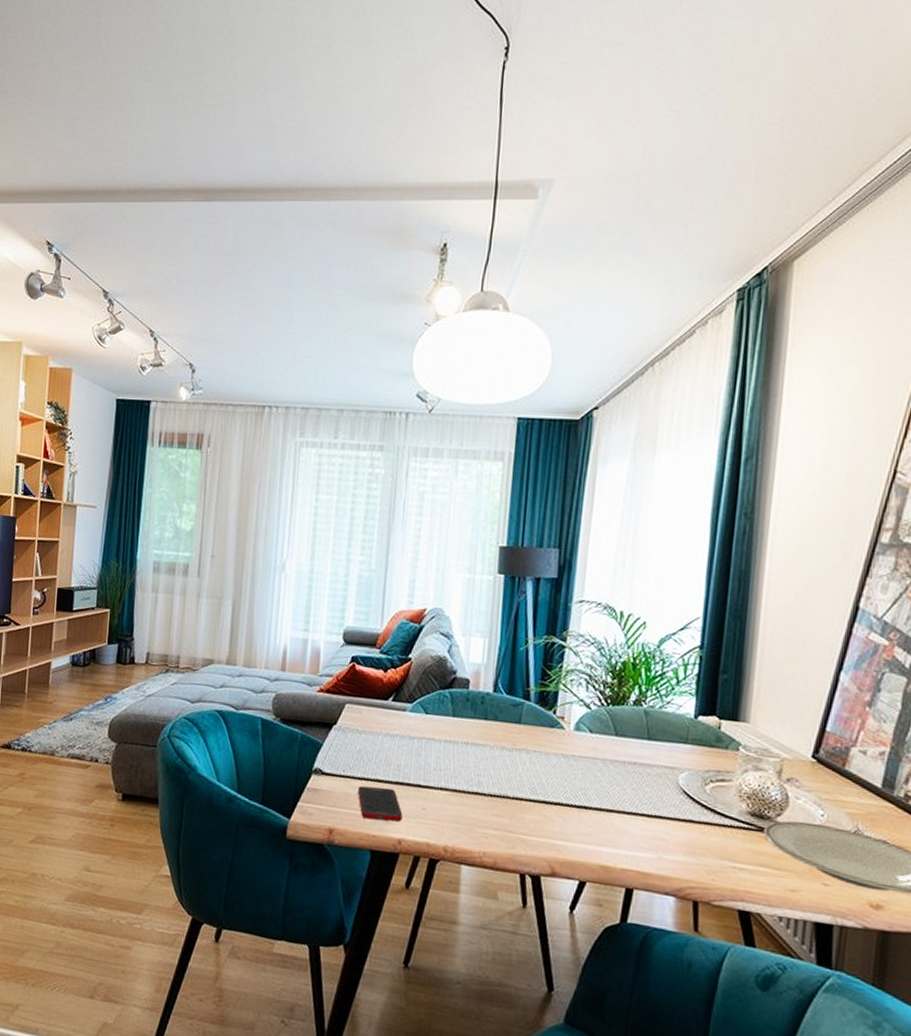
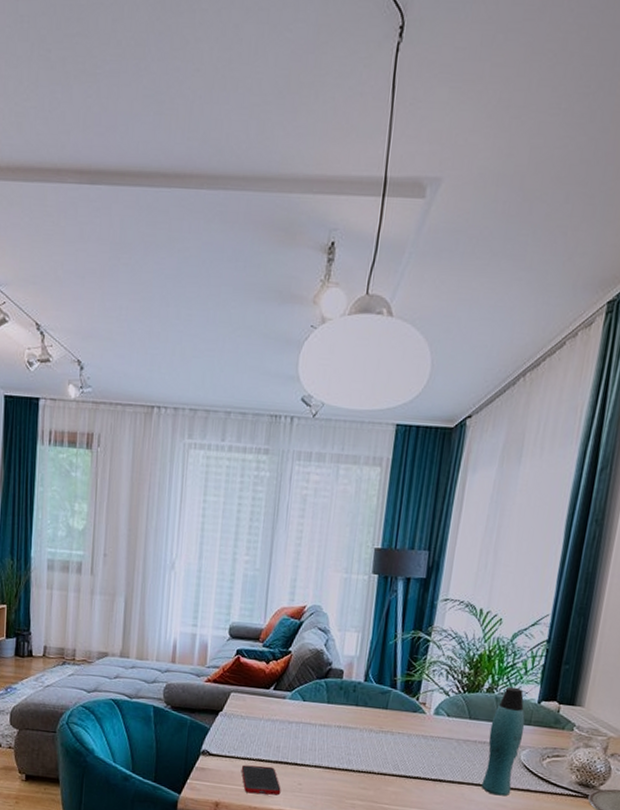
bottle: none [634,698,681,828] -> present [481,686,525,796]

